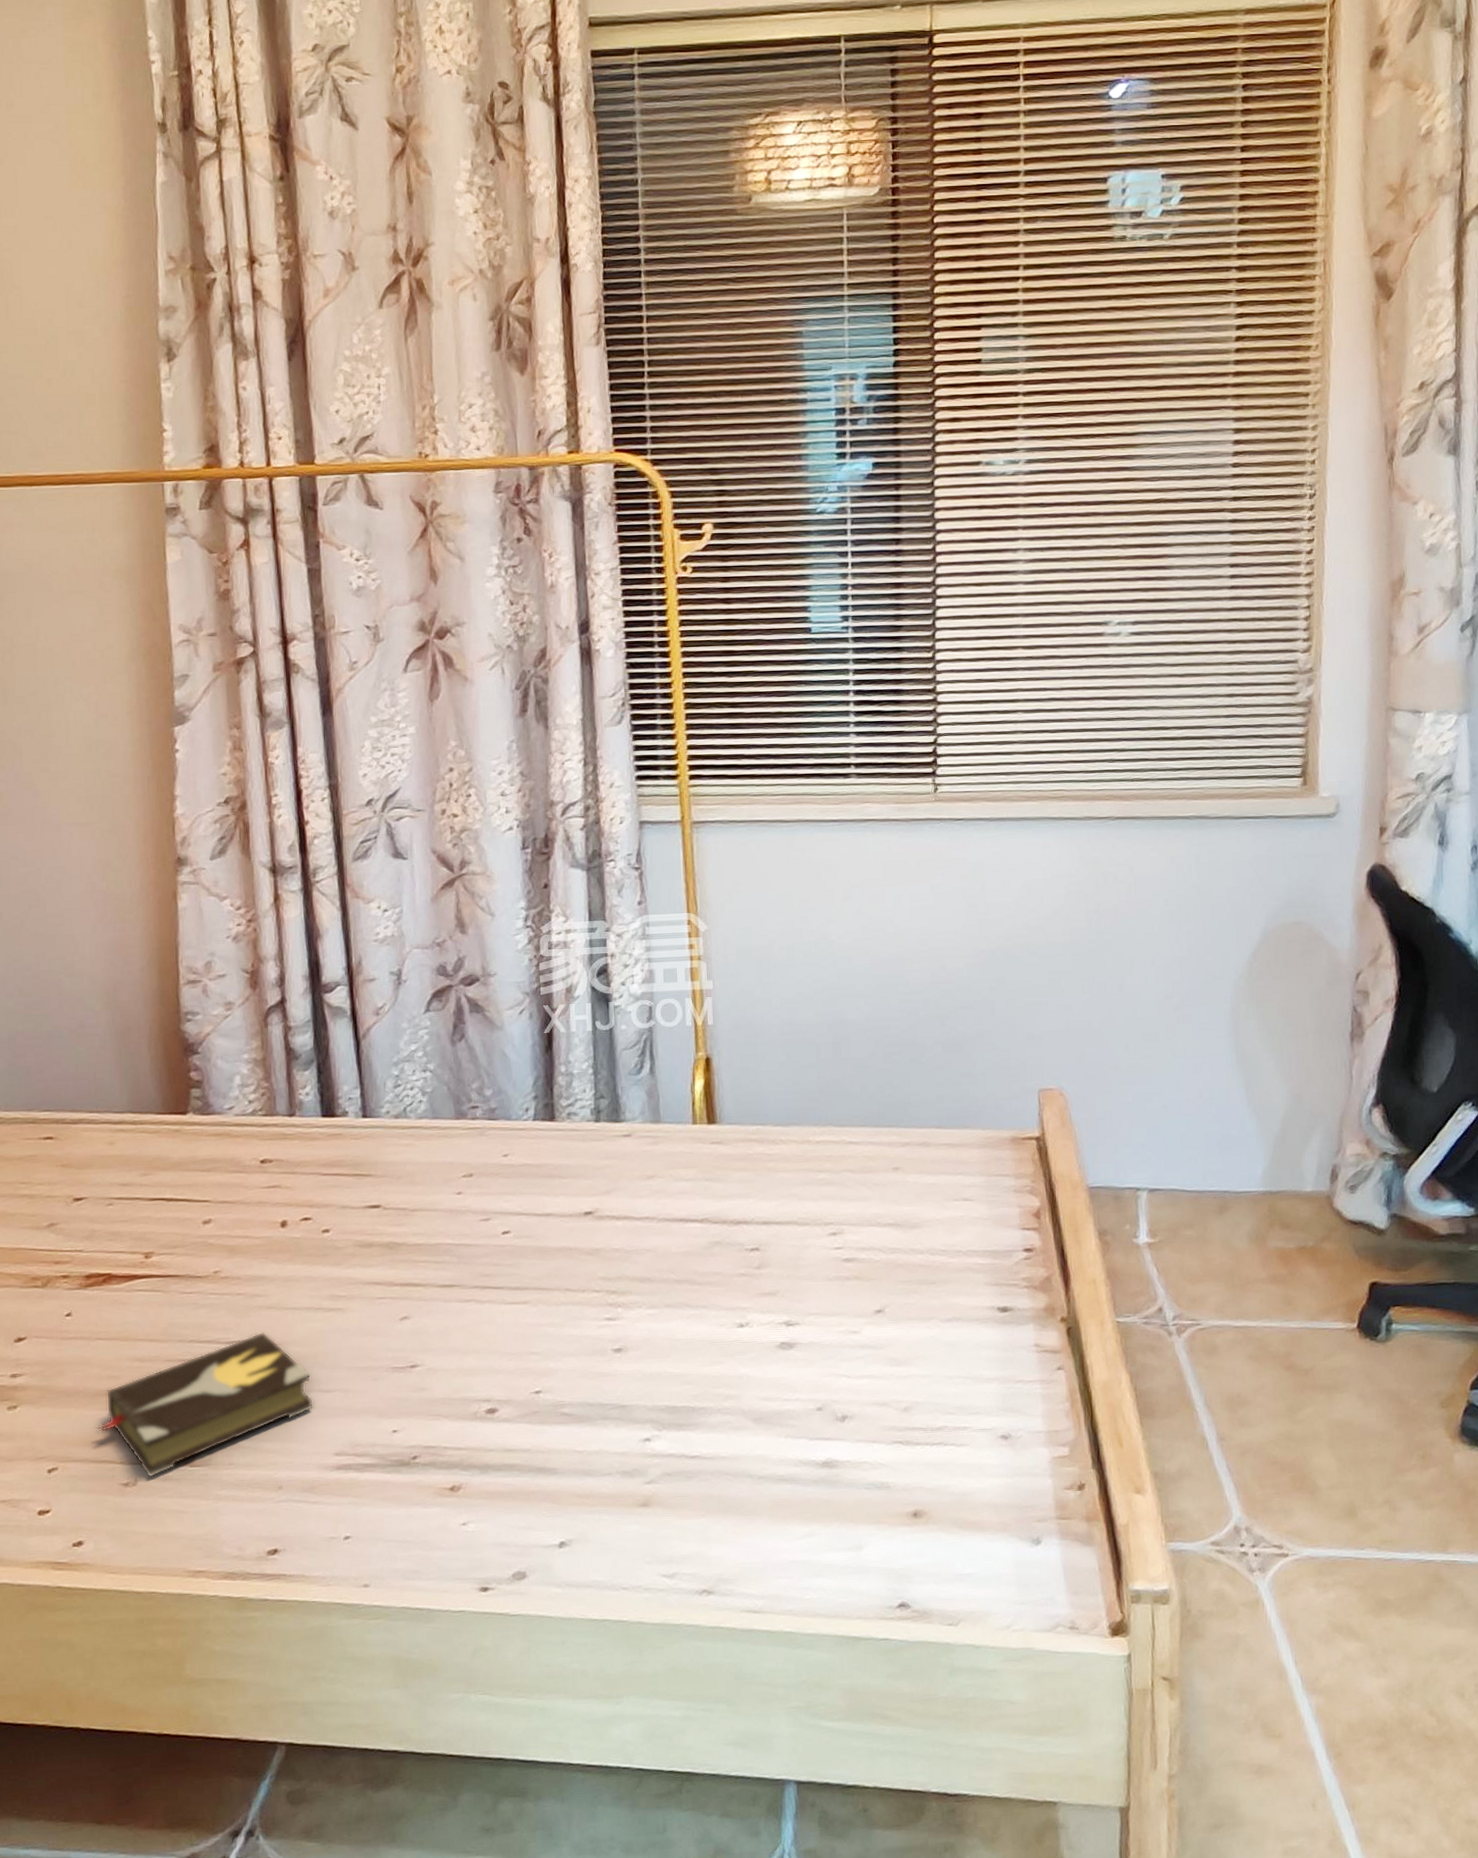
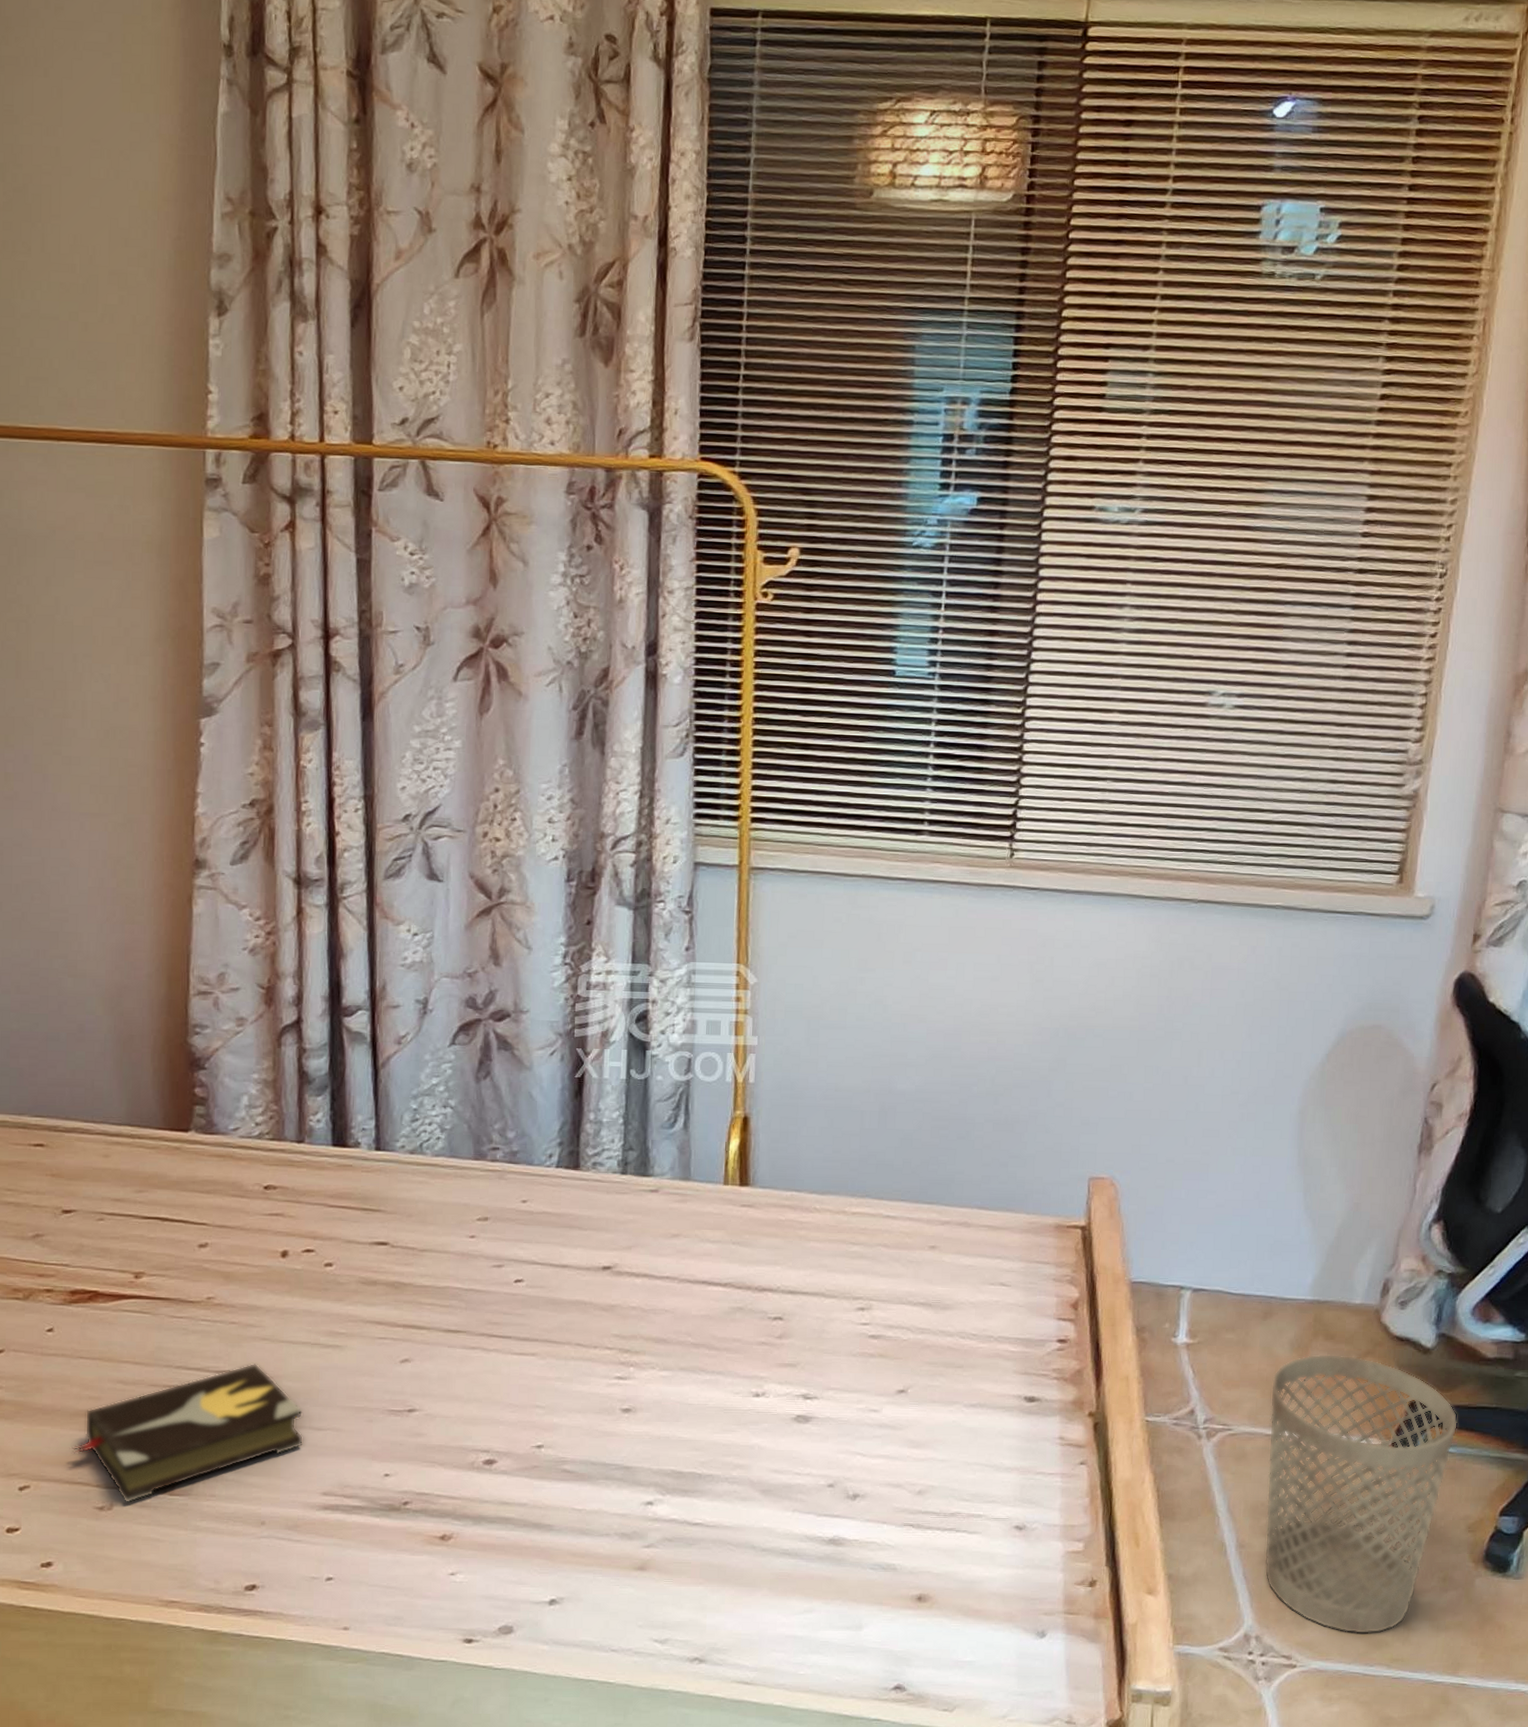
wastebasket: none [1233,1242,1420,1519] -> present [1264,1353,1458,1635]

